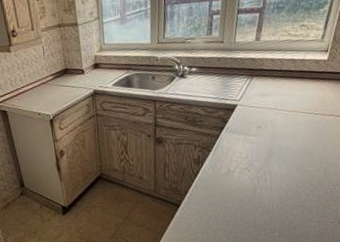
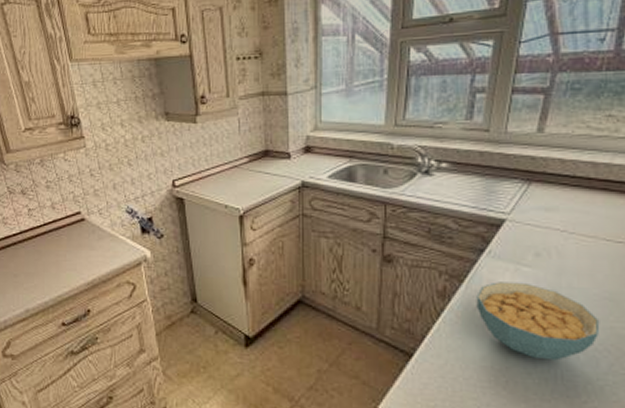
cereal bowl: none [220,147,300,198] -> present [476,282,600,361]

